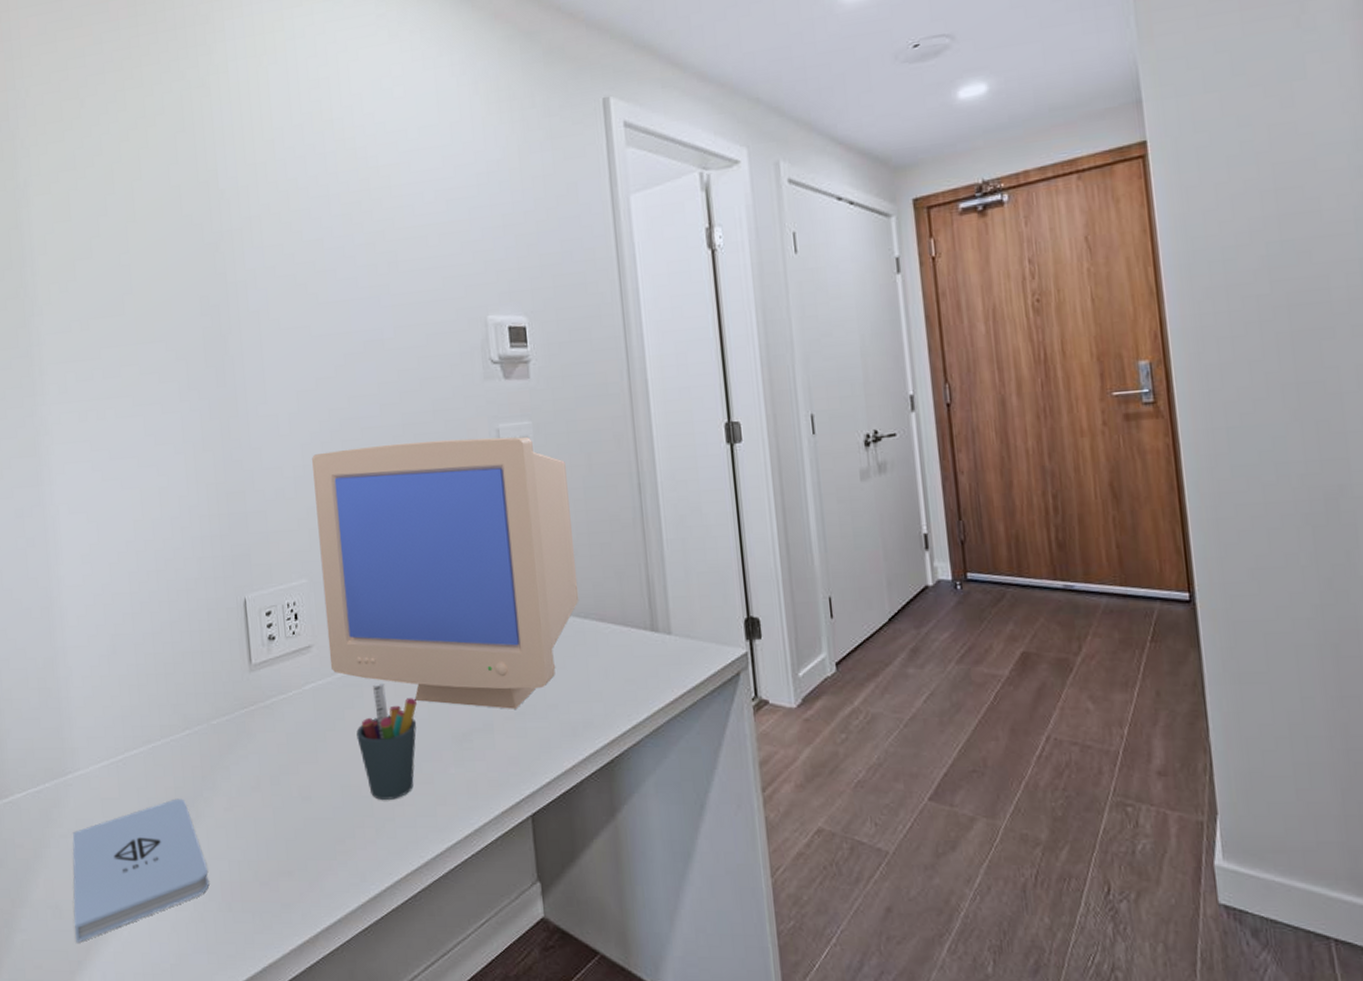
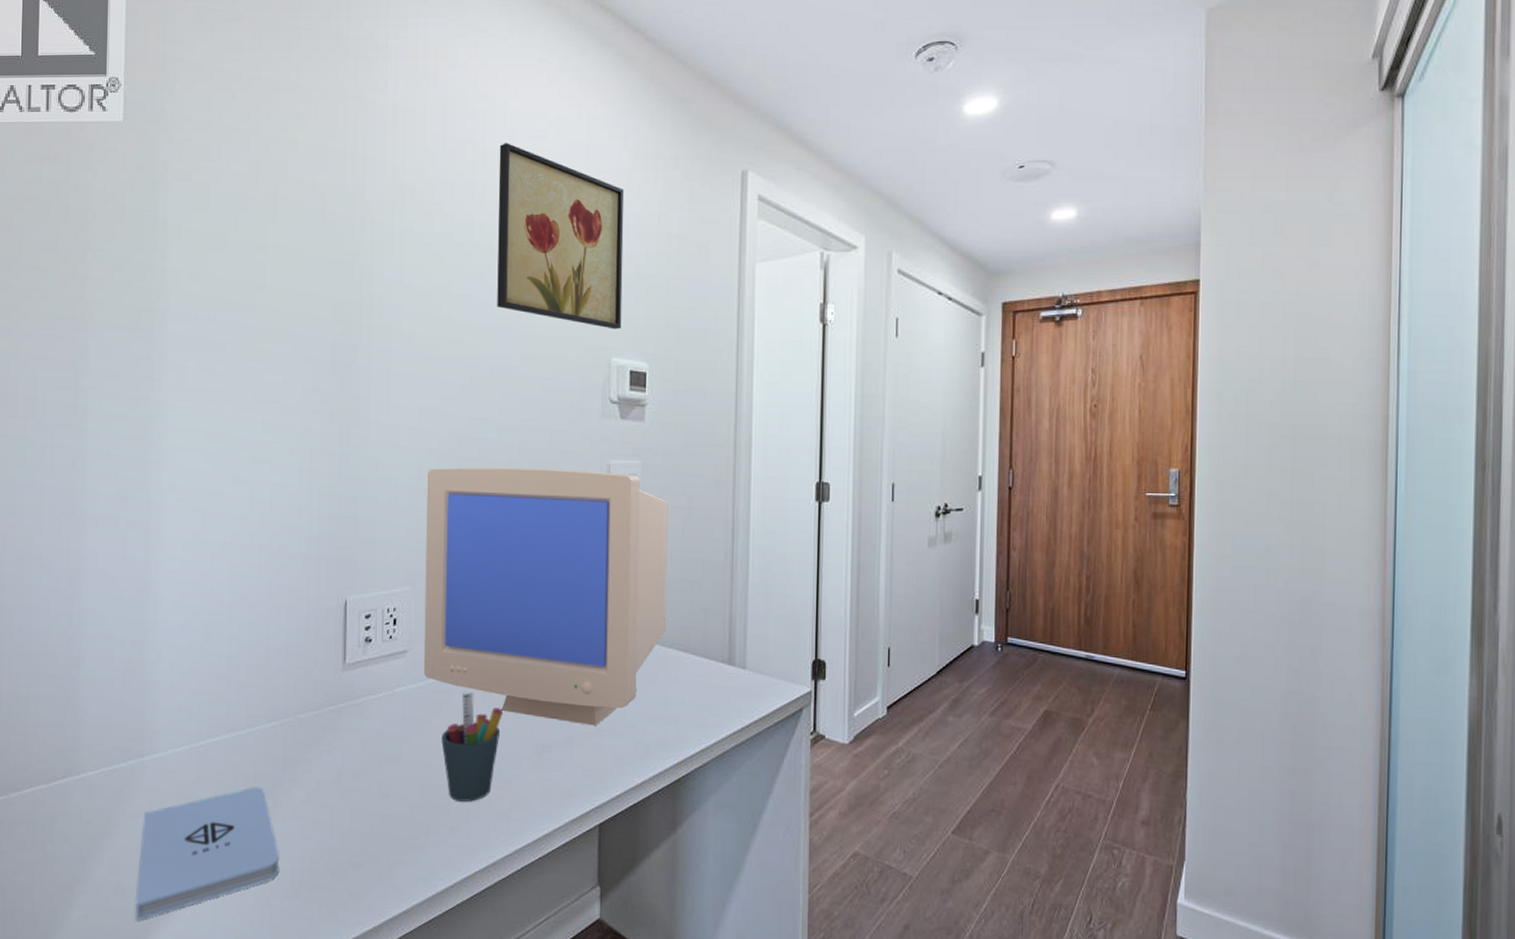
wall art: none [347,107,494,286] -> present [497,143,625,330]

